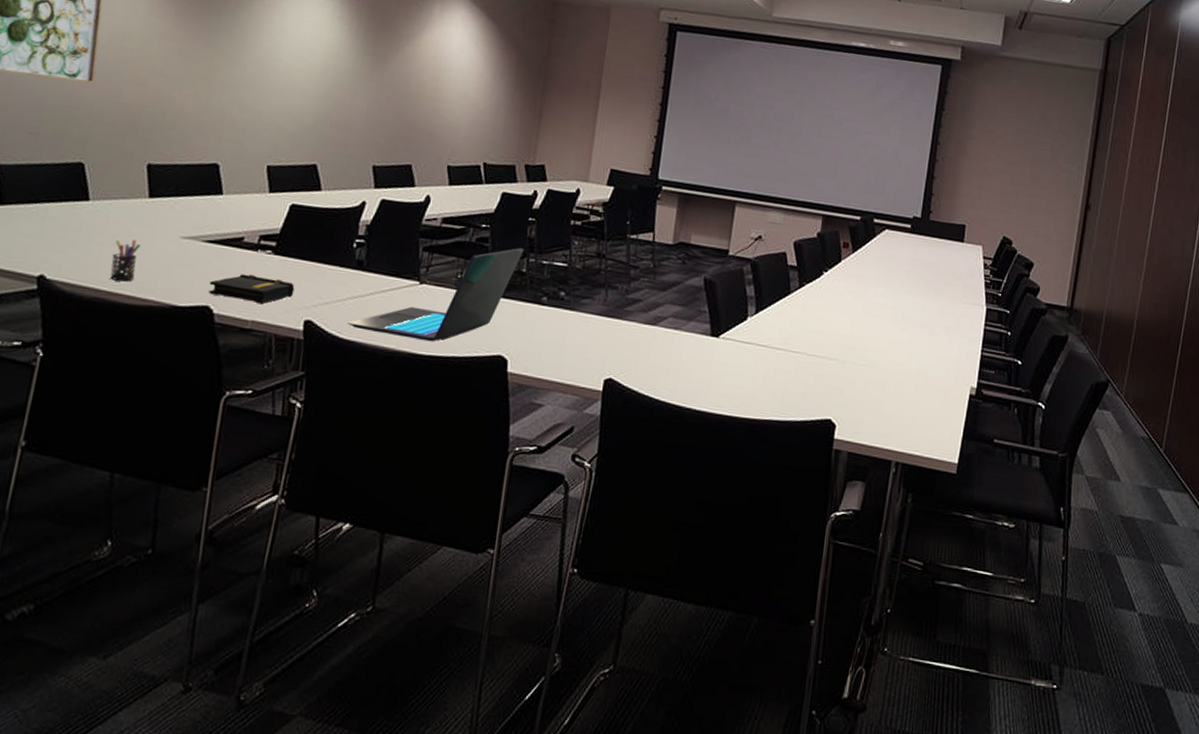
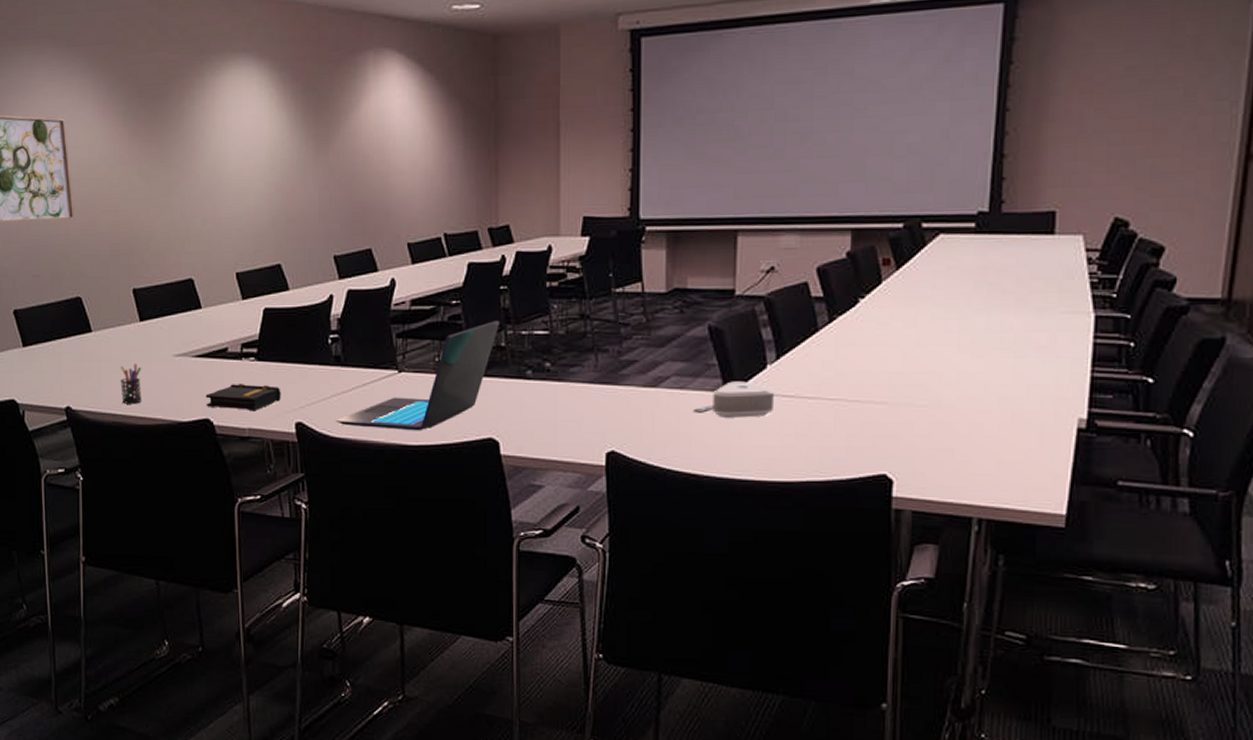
speaker: none [684,327,752,361] -> present [694,381,775,418]

